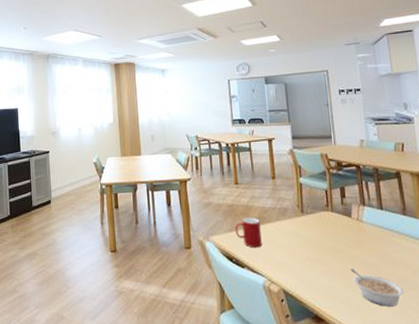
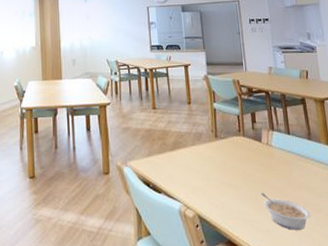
cup: present [234,217,262,248] -> none [152,142,178,173]

